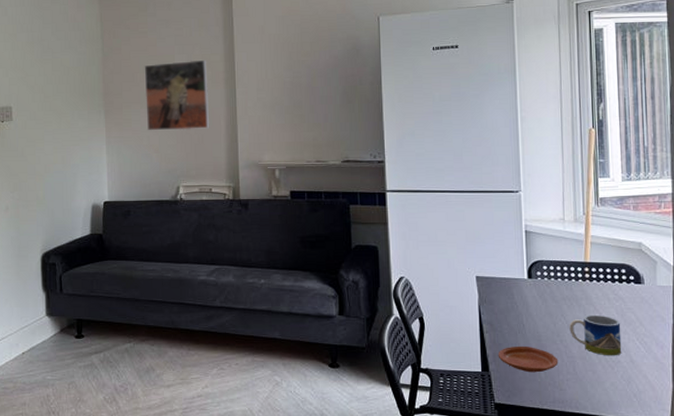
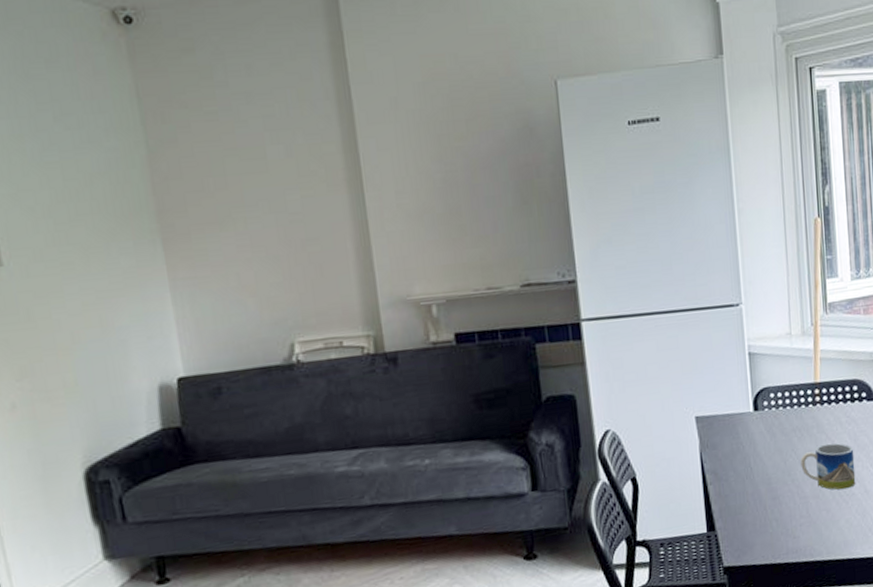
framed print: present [144,59,210,131] -> none [218,151,331,266]
plate: present [498,345,559,373] -> none [724,492,791,524]

